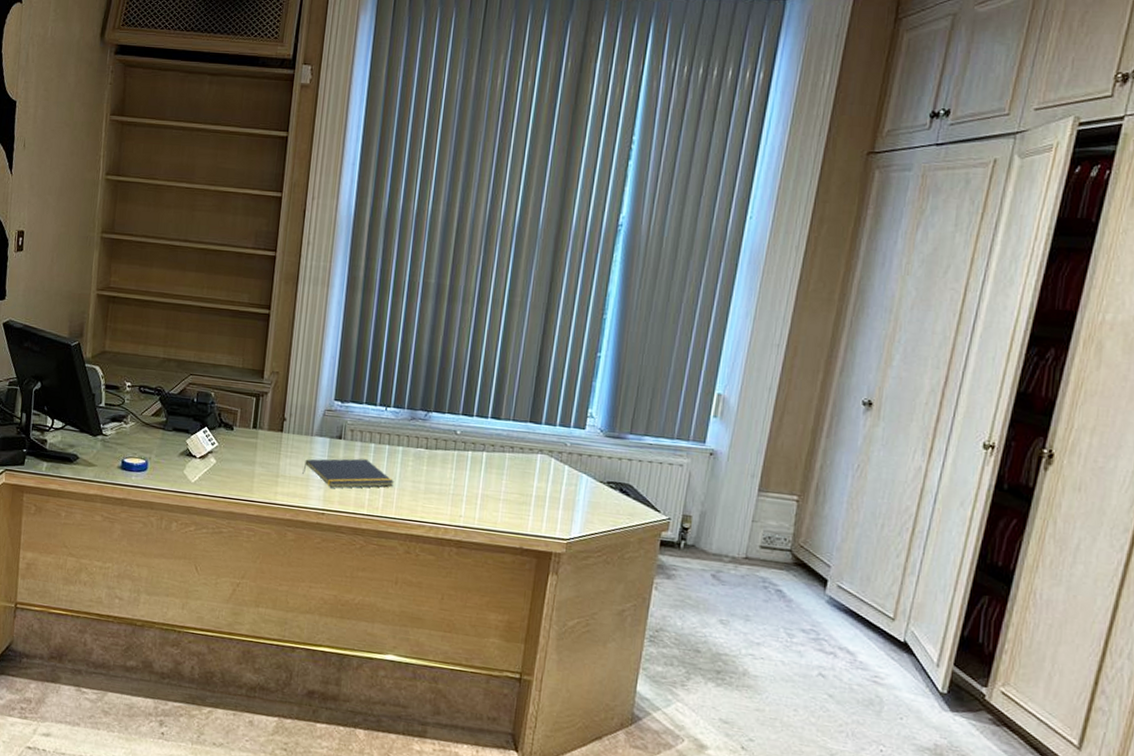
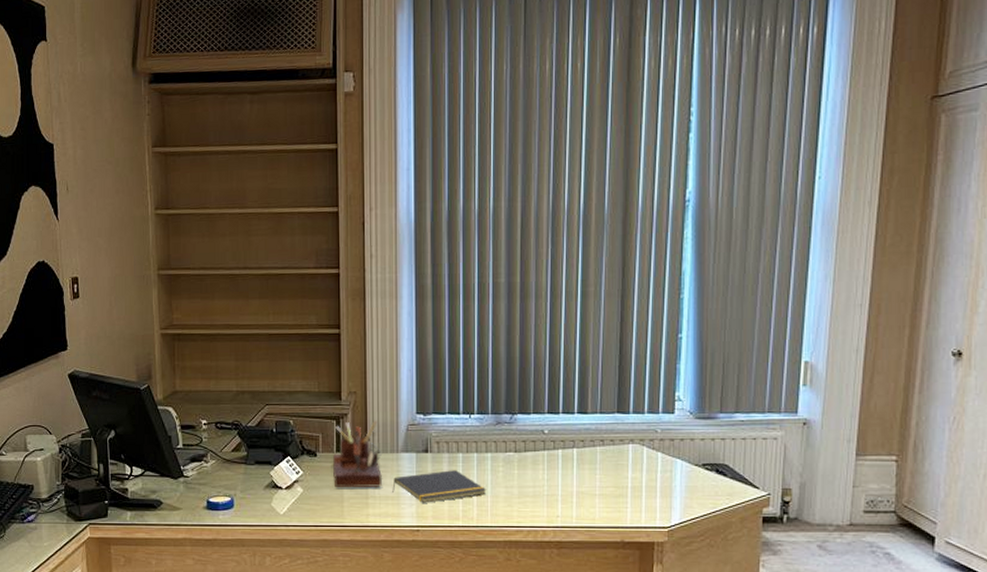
desk organizer: none [246,401,297,467] -> present [333,421,383,487]

